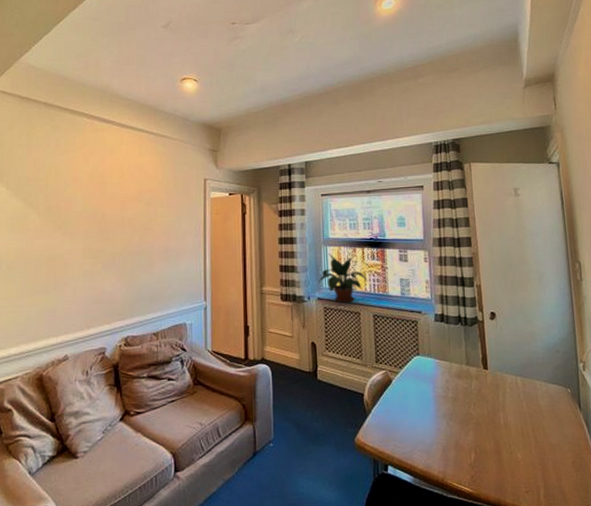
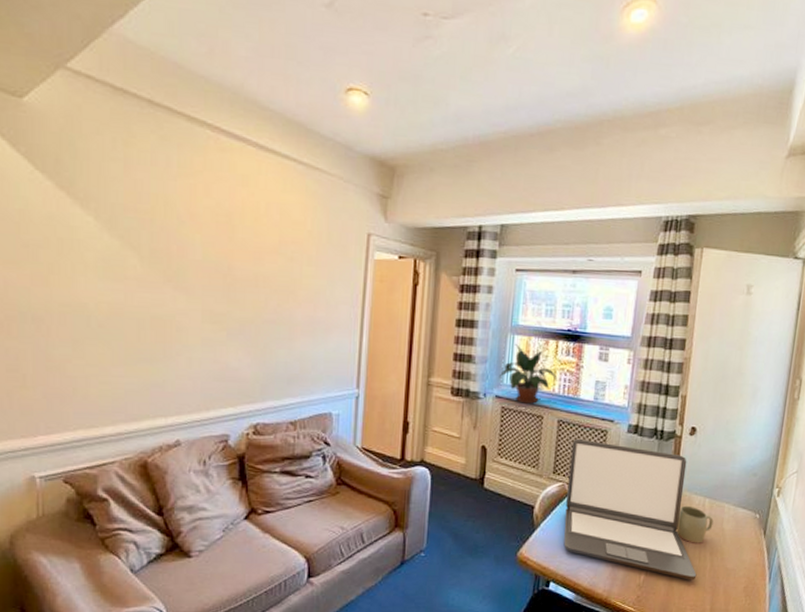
laptop: none [388,330,524,458] -> present [563,439,697,580]
mug: none [494,384,529,421] -> present [676,505,714,543]

